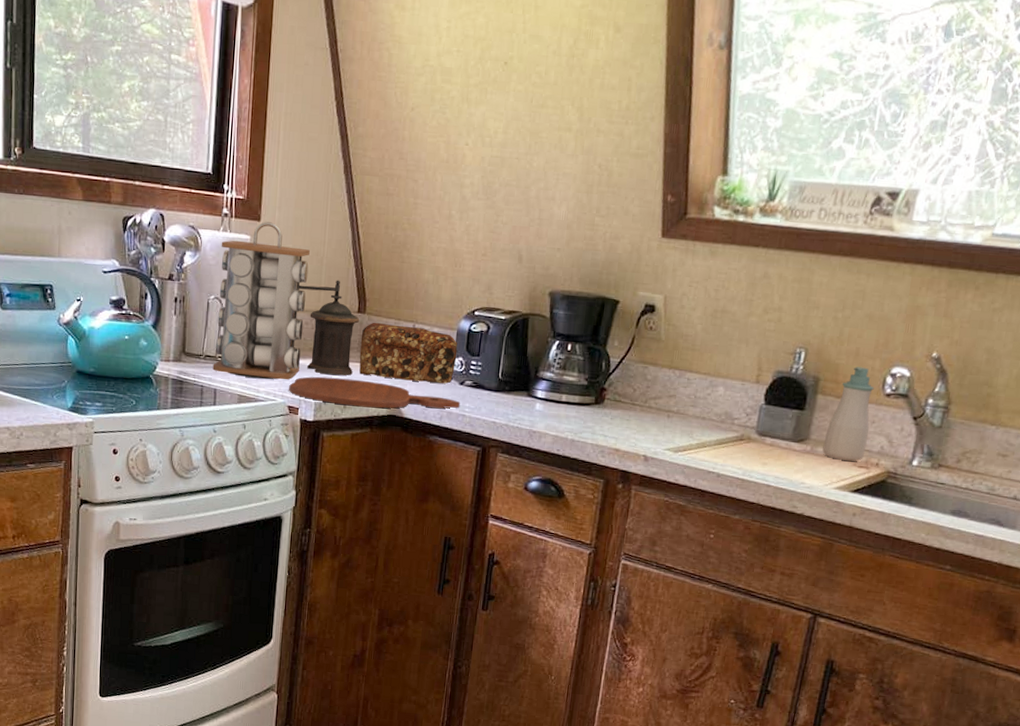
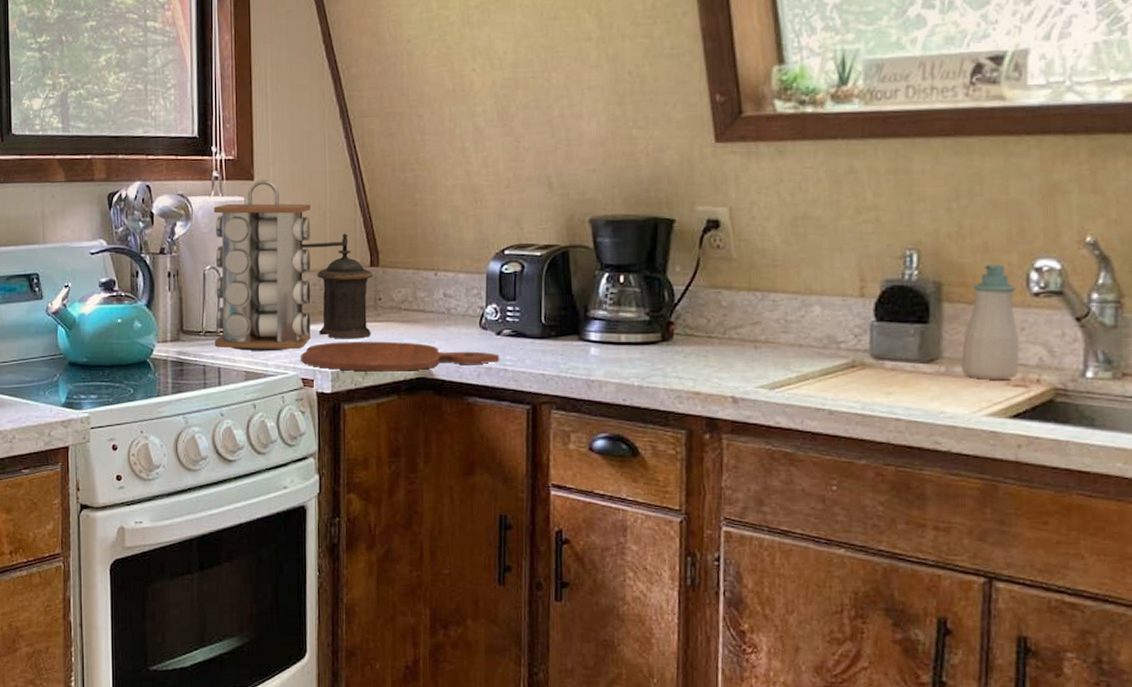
bread loaf: present [359,322,458,384] -> none [376,274,490,336]

